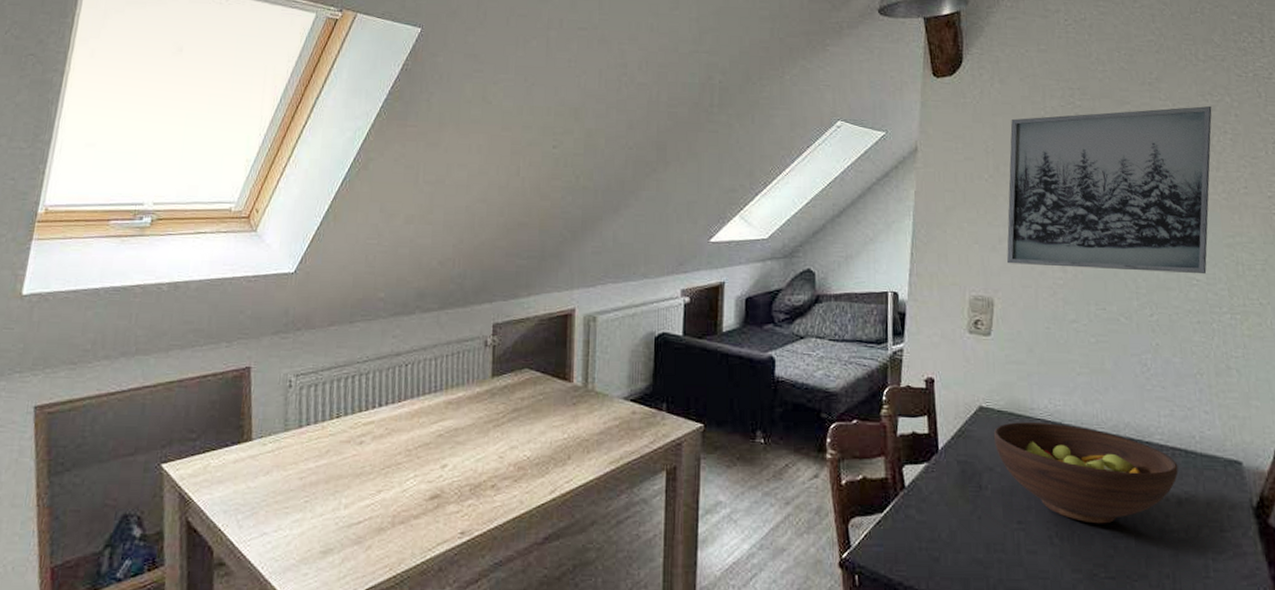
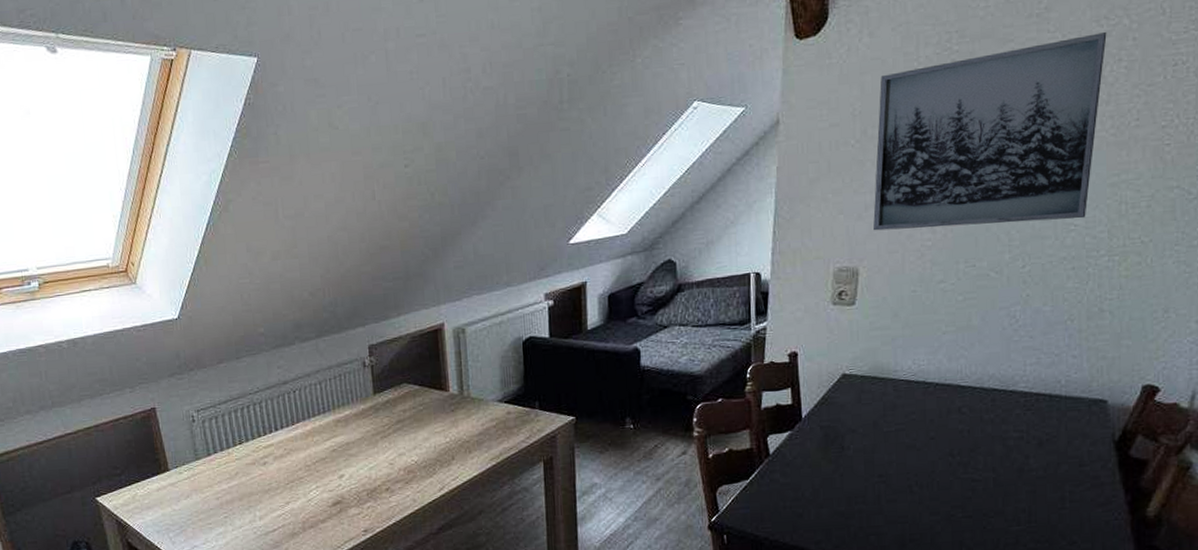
fruit bowl: present [993,422,1179,524] -> none [856,382,1041,471]

